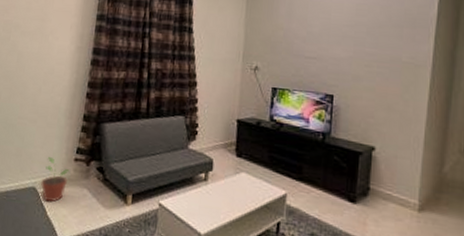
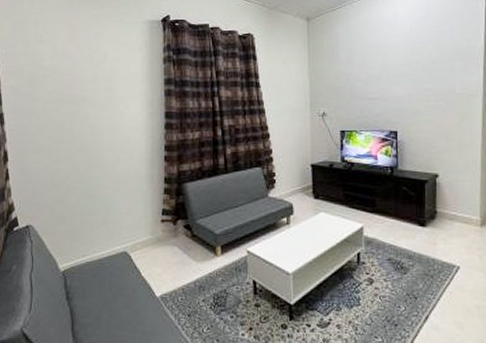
potted plant: present [41,157,70,202] -> none [132,222,158,264]

